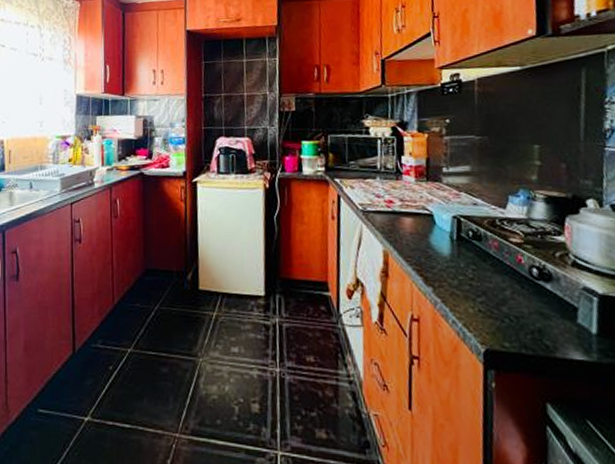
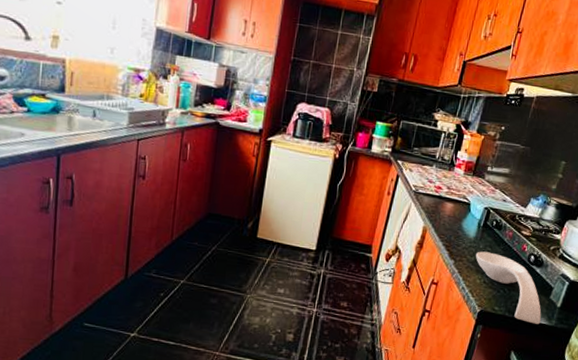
spoon rest: none [457,271,575,362] -> present [475,251,541,324]

